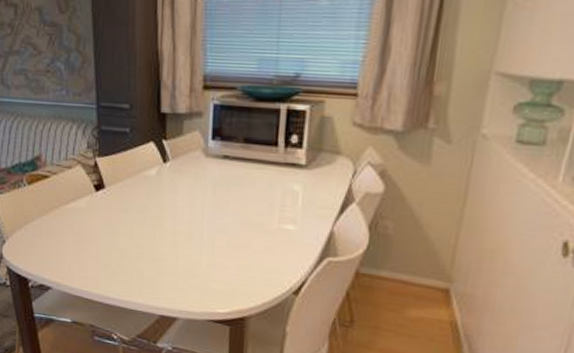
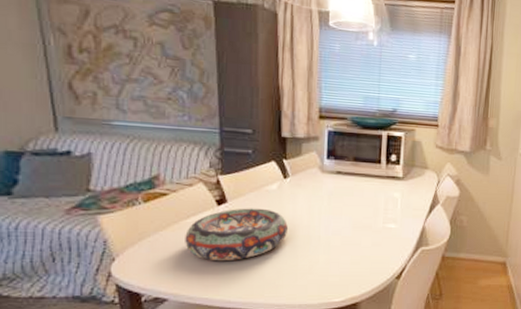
decorative bowl: none [66,195,167,254] -> present [185,208,288,260]

